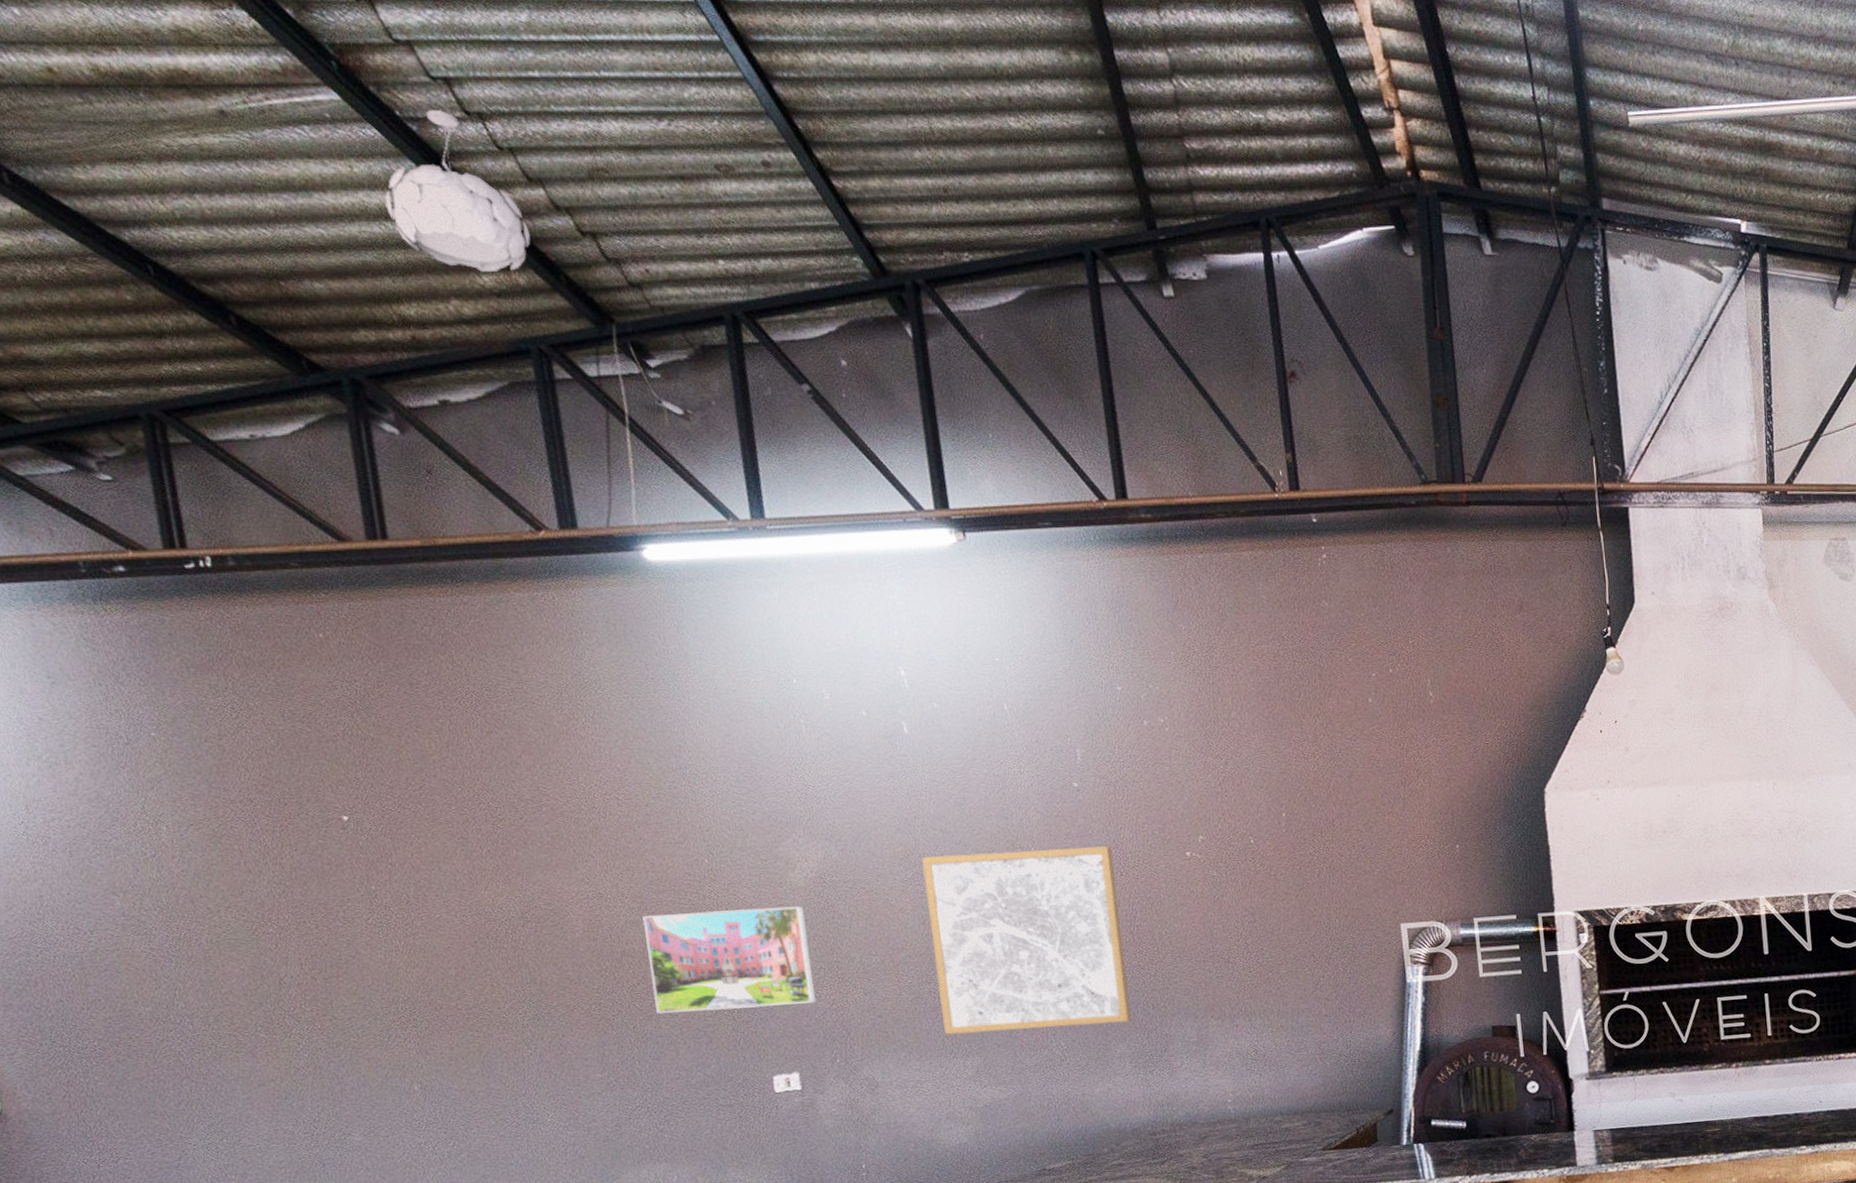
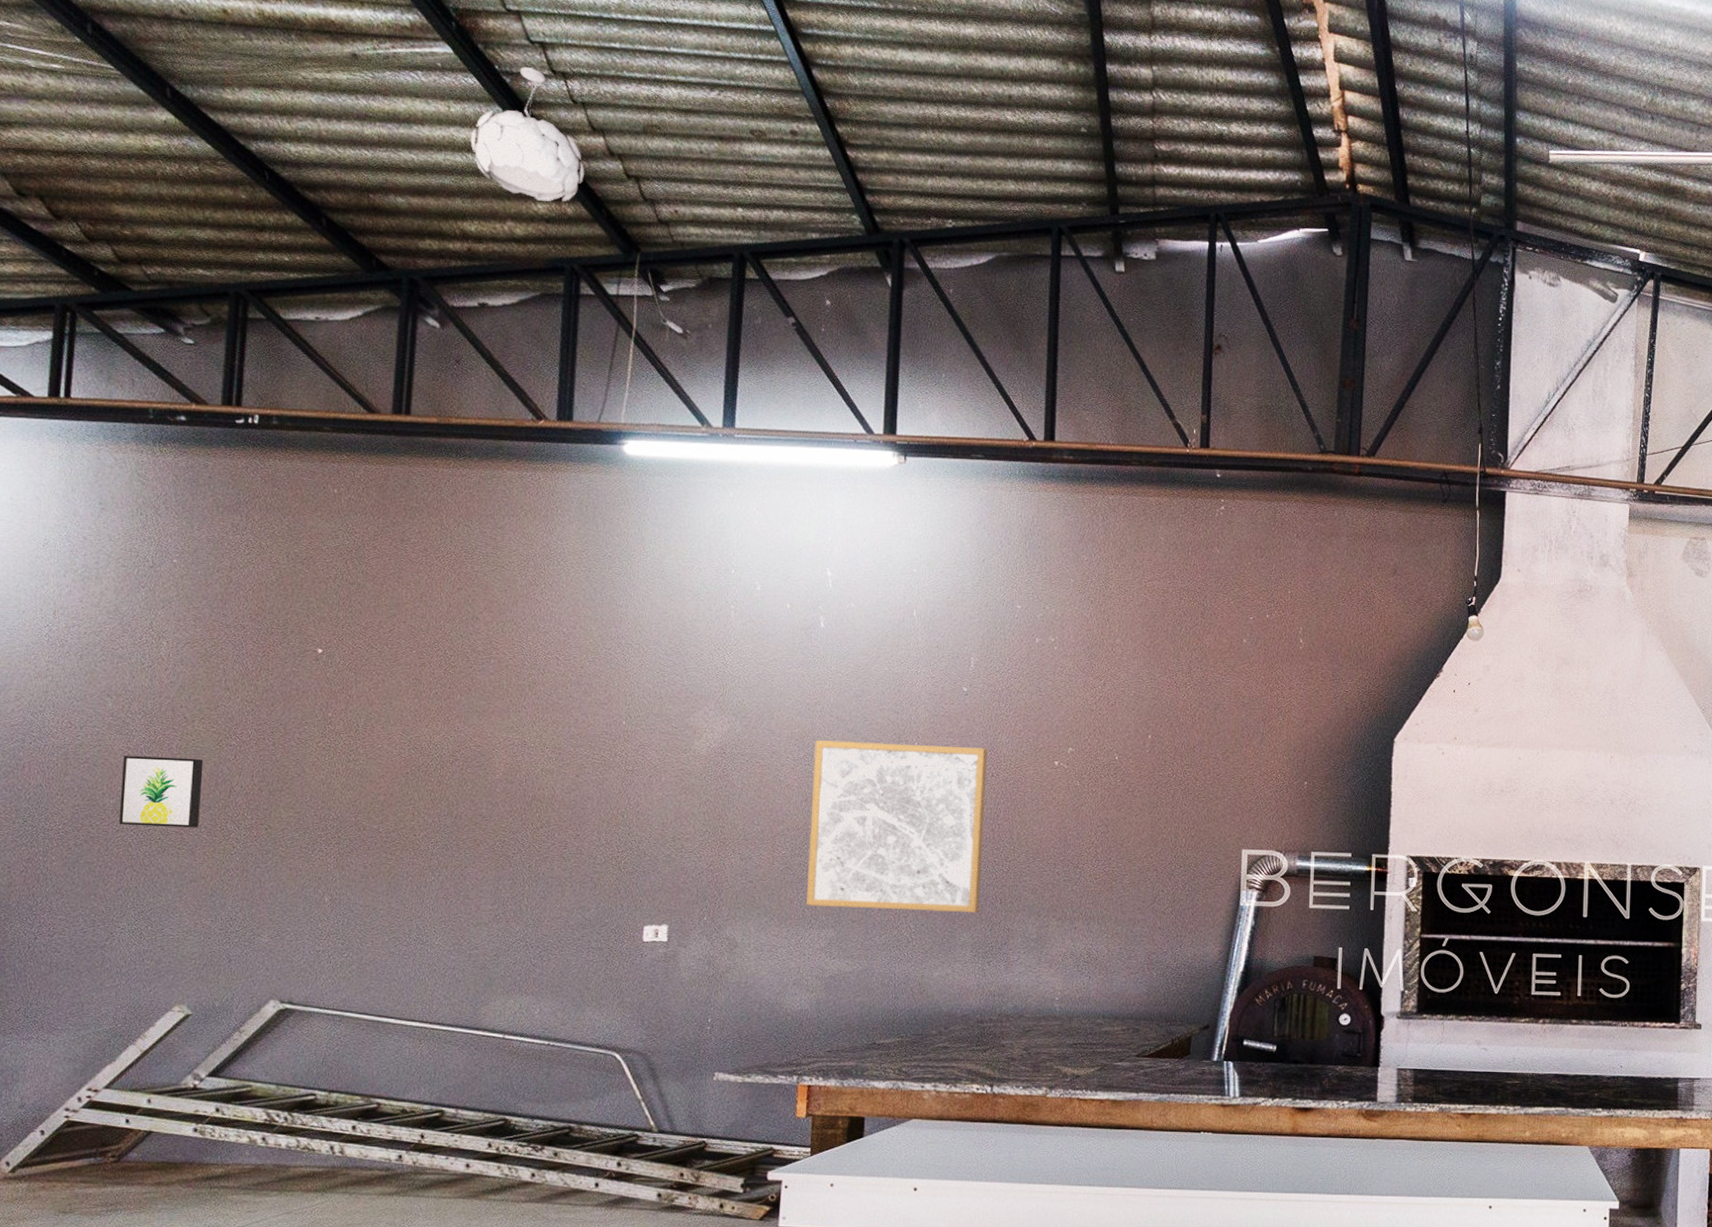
wall art: none [148,952,254,1034] -> present [119,756,204,828]
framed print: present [643,906,816,1013] -> none [552,766,701,862]

